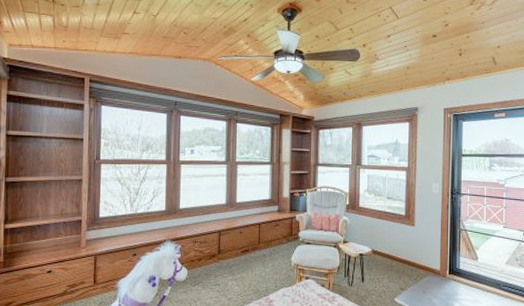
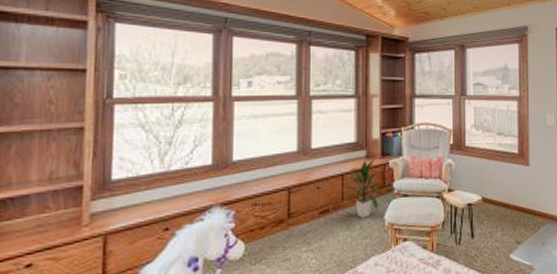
indoor plant: none [259,213,290,258] -> present [342,159,382,218]

